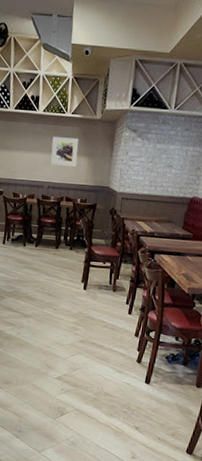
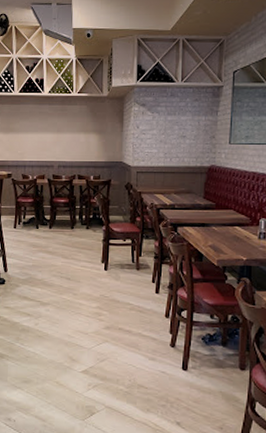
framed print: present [51,137,78,167] -> none [59,116,87,144]

